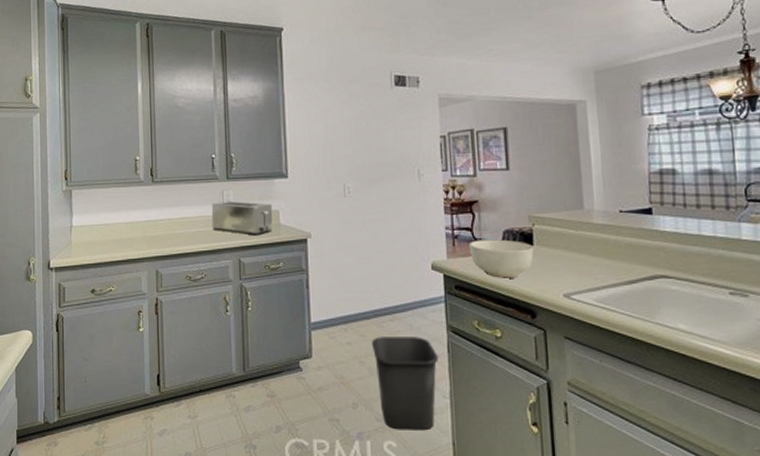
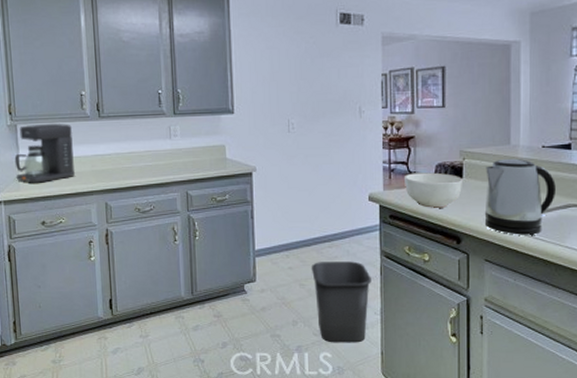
coffee maker: none [68,188,127,249] -> present [14,123,76,183]
toaster: present [211,200,273,236] -> none [158,135,220,170]
kettle: none [558,224,639,310] -> present [484,158,556,235]

